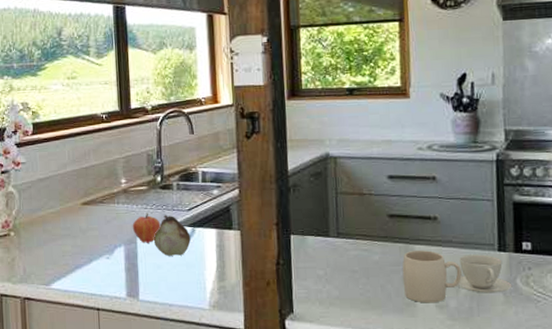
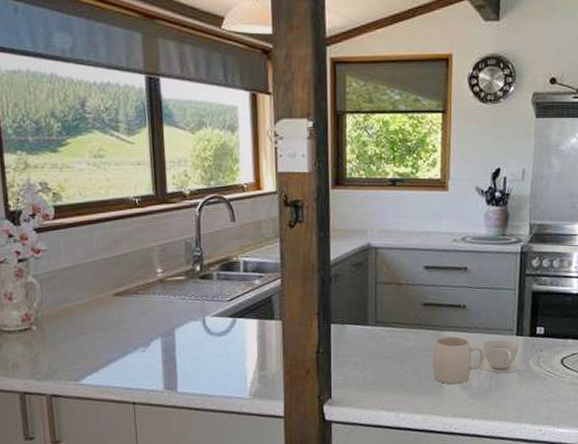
fruit: present [132,213,161,243] -> none [169,304,200,335]
fruit: present [153,215,191,256] -> none [192,305,231,347]

